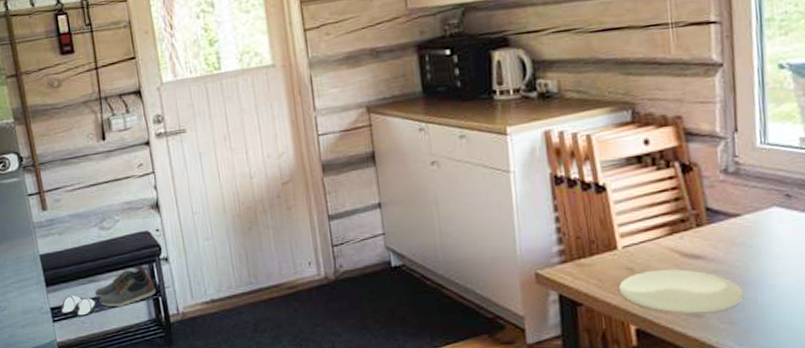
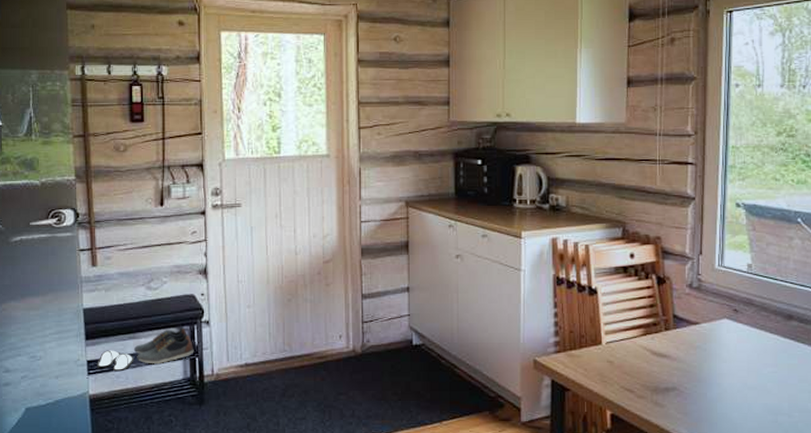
plate: present [618,269,744,315] -> none [599,364,697,405]

